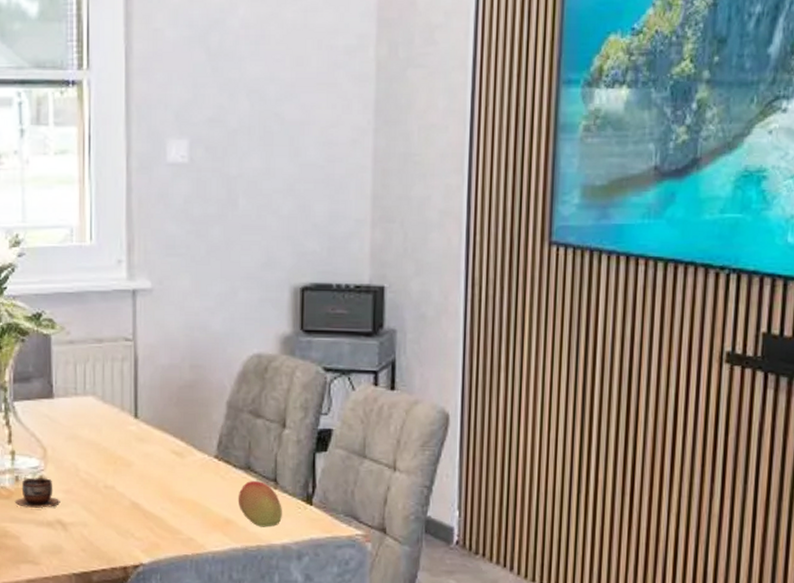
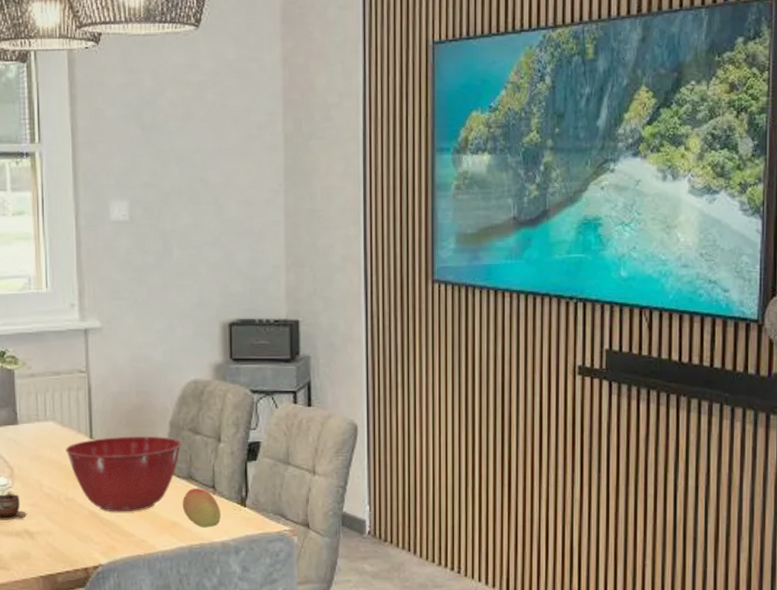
mixing bowl: none [106,417,240,505] -> present [66,436,182,512]

